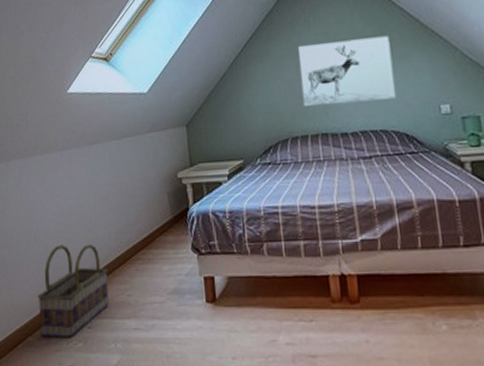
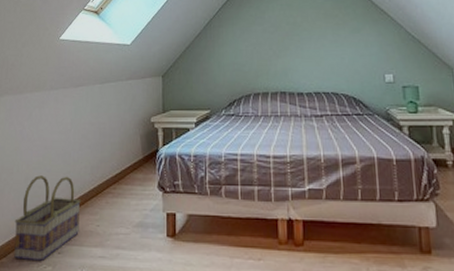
wall art: present [298,35,396,106] -> none [265,10,347,67]

